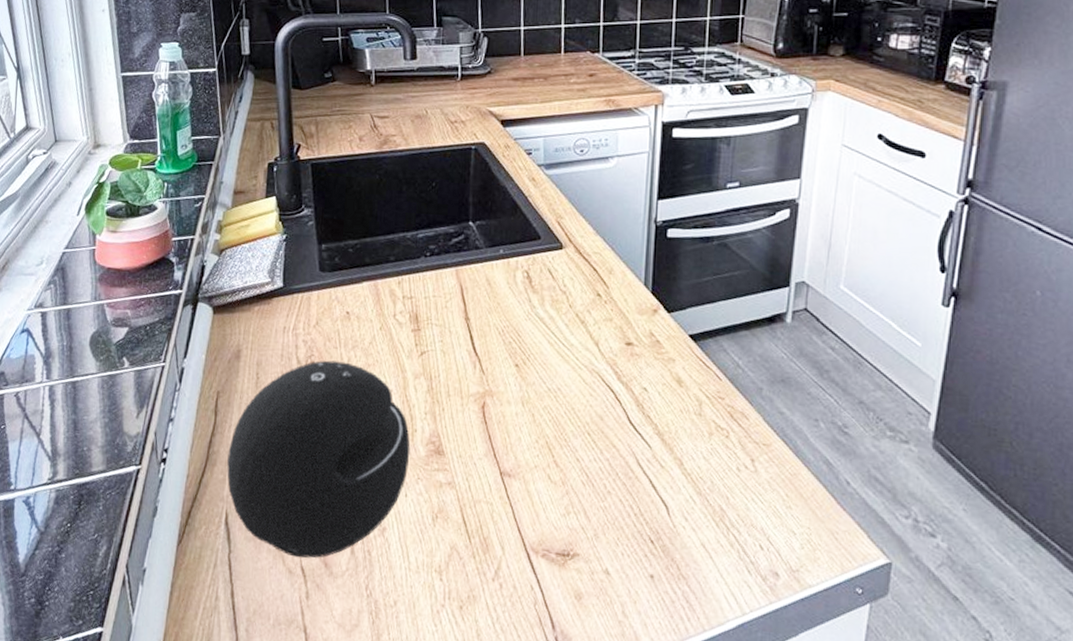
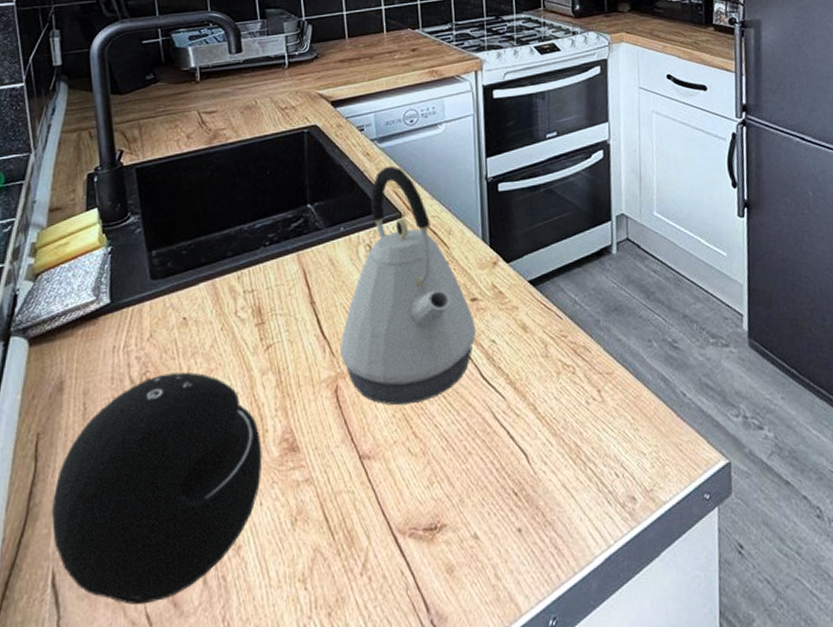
kettle: none [490,194,628,434] -> present [340,165,476,406]

